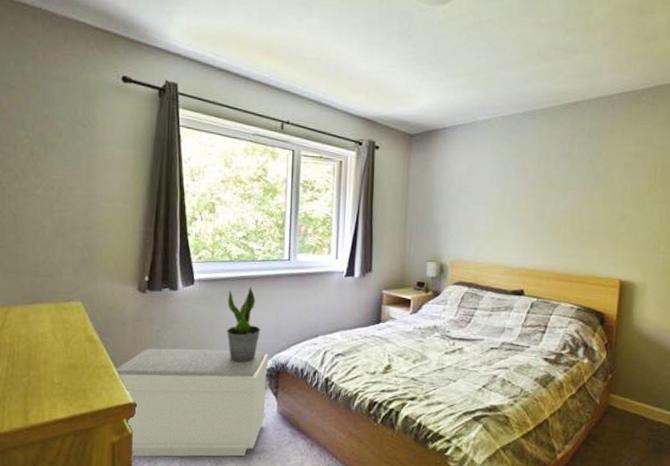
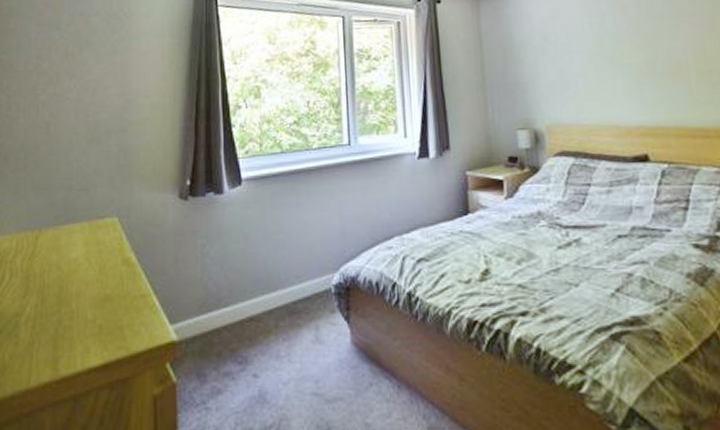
bench: present [115,348,269,457] -> none [156,261,338,415]
potted plant: present [227,287,261,363] -> none [281,182,323,280]

